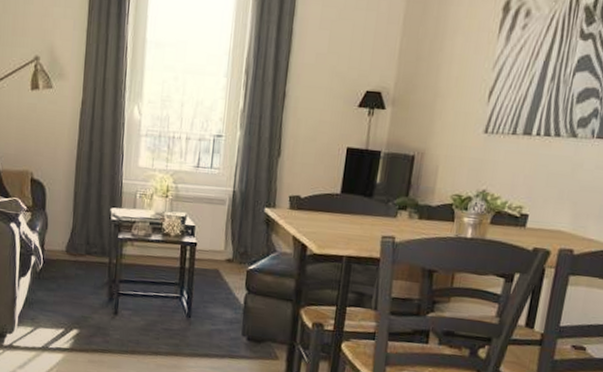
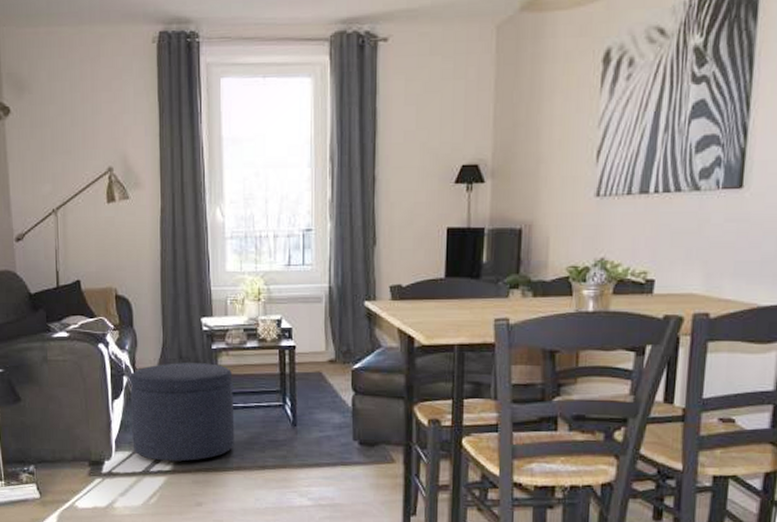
ottoman: none [35,247,136,342] -> present [130,363,235,463]

